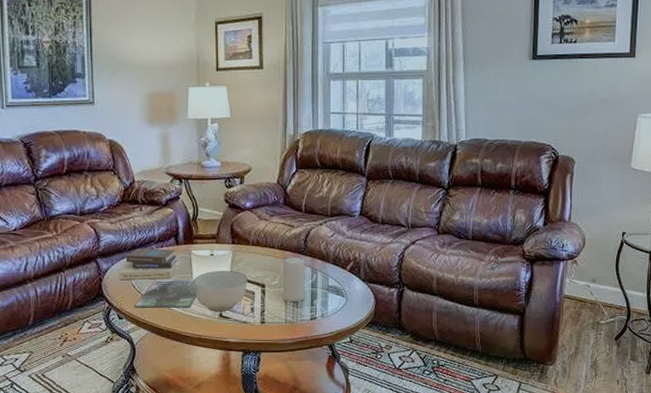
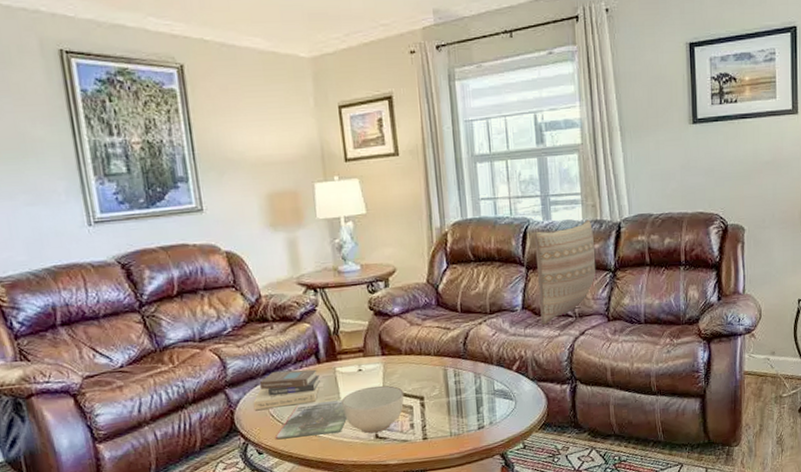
candle: present [282,257,305,302] -> none [442,362,470,413]
pillow: none [376,139,431,231] -> present [534,219,596,325]

